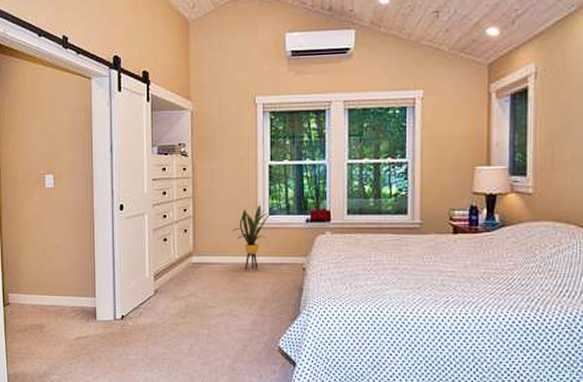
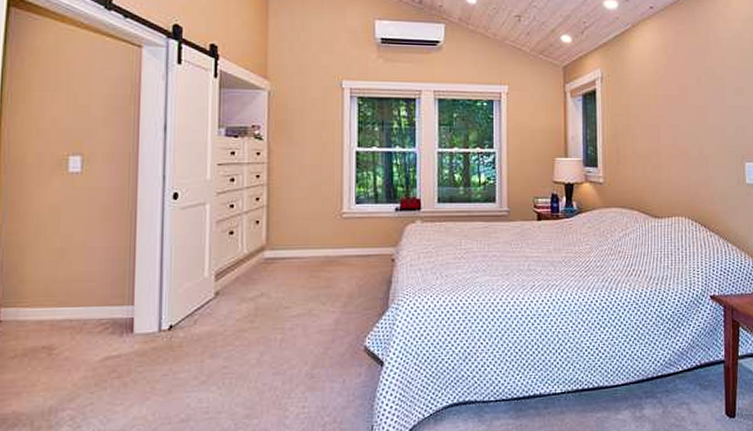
house plant: present [231,205,272,270] -> none [313,193,359,264]

